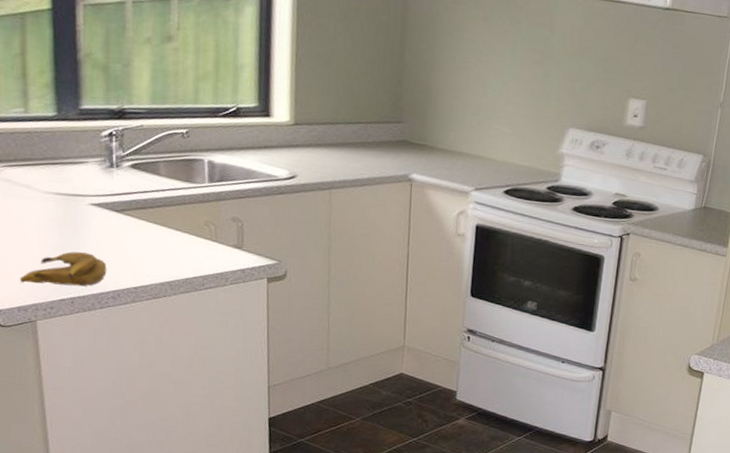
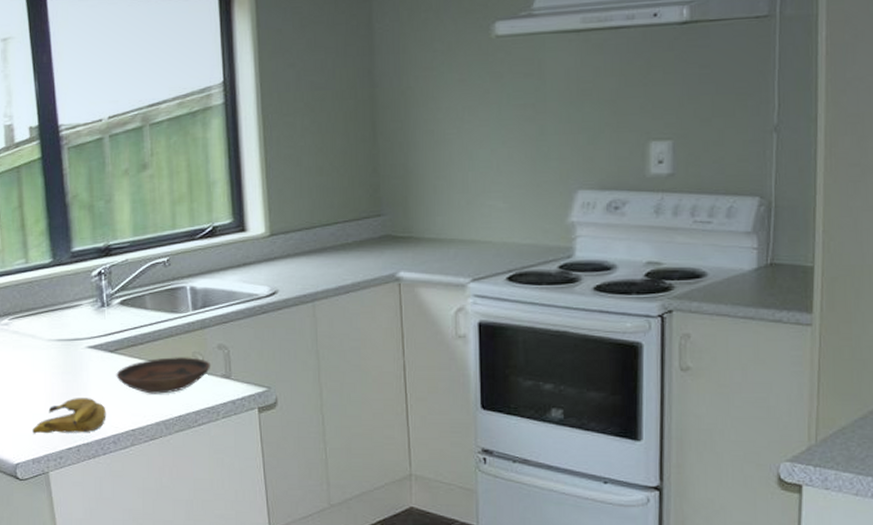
bowl: none [121,223,224,257] -> present [116,357,211,394]

